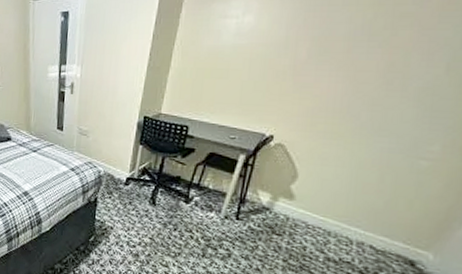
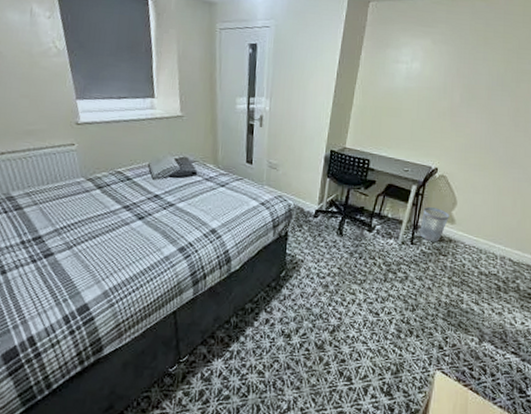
wastebasket: none [247,179,287,220] -> present [419,207,449,243]

